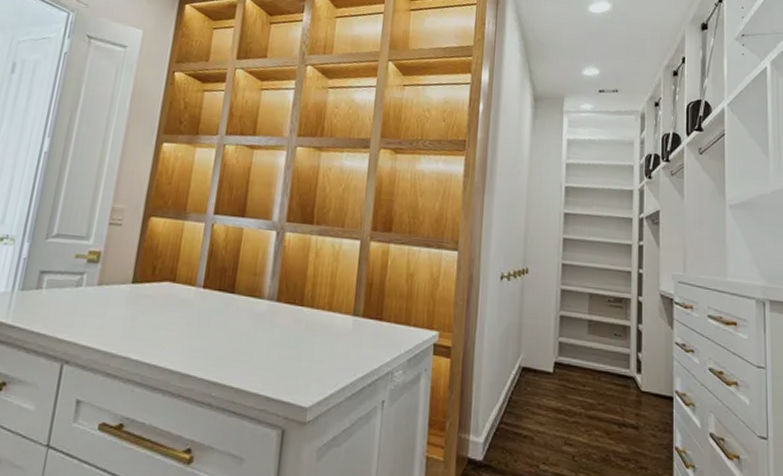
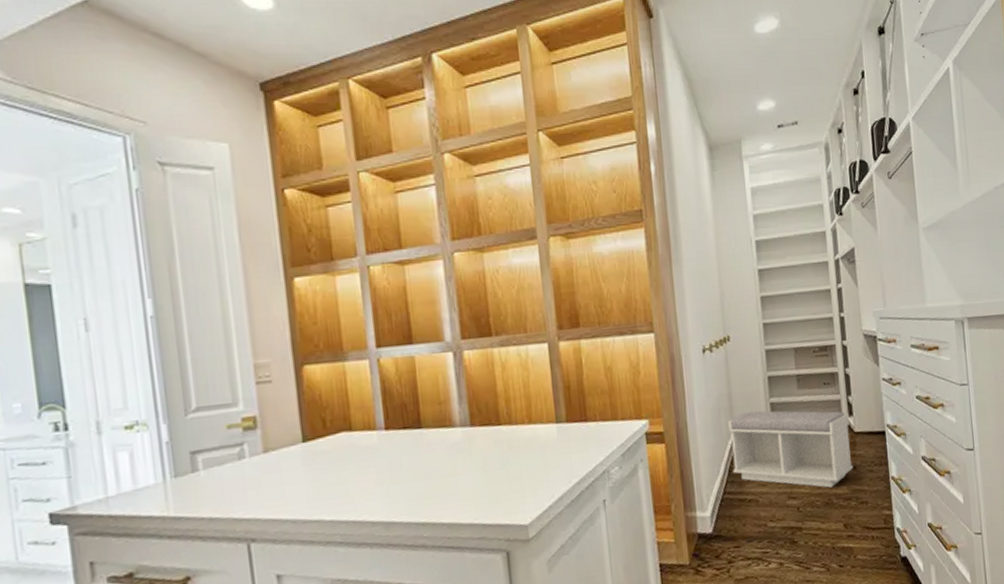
bench: none [512,345,636,443] -> present [728,410,853,488]

